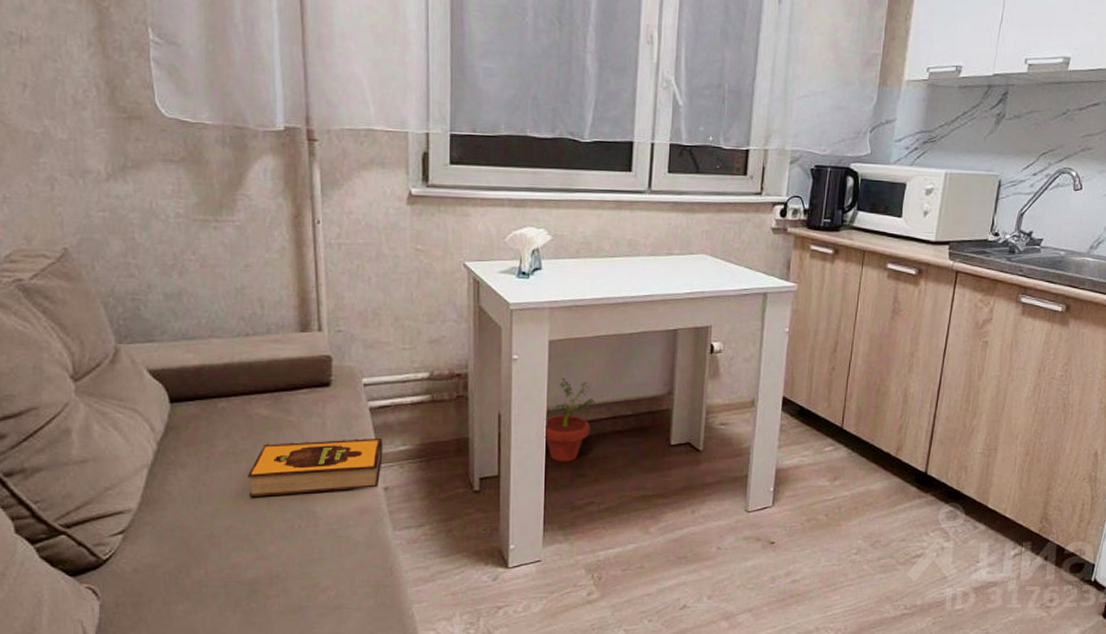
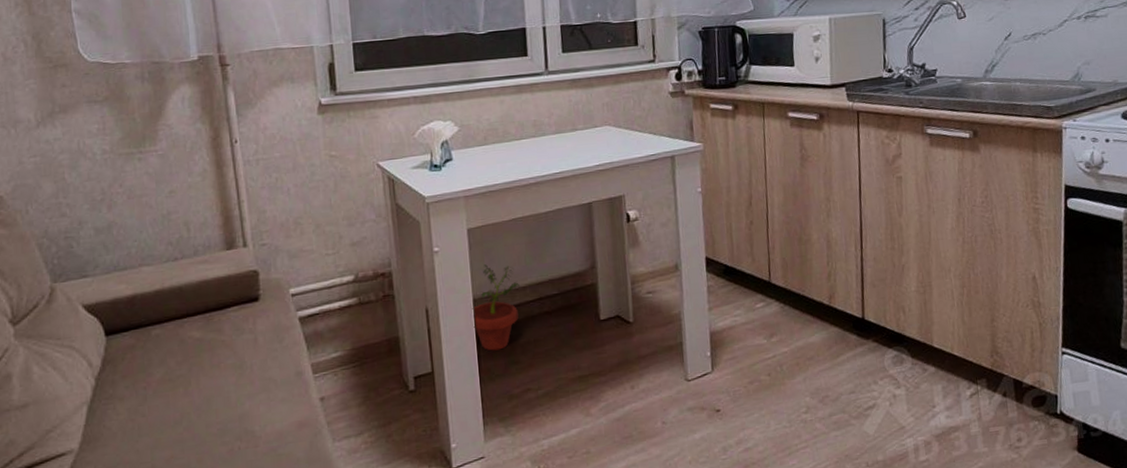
hardback book: present [247,437,383,497] -> none [184,346,316,423]

